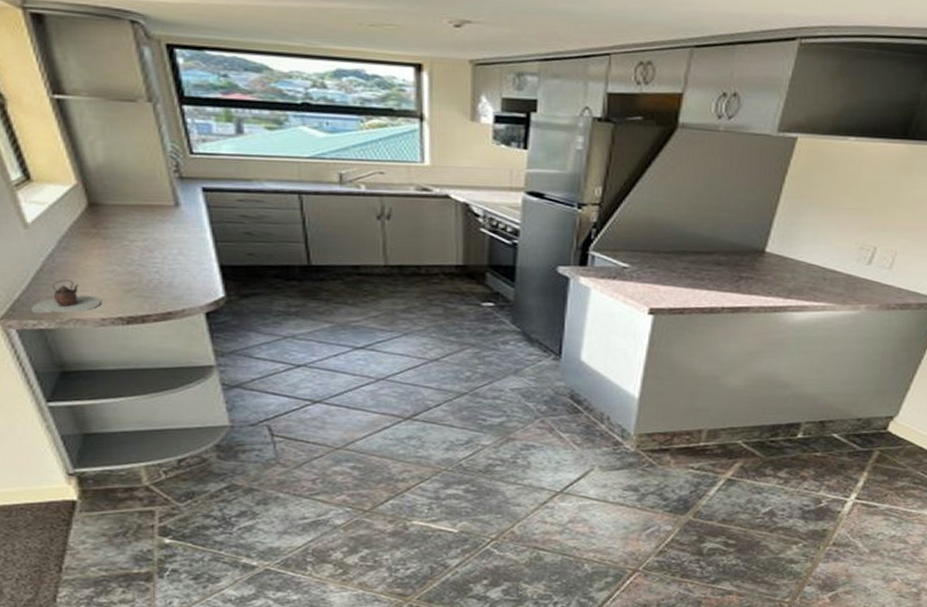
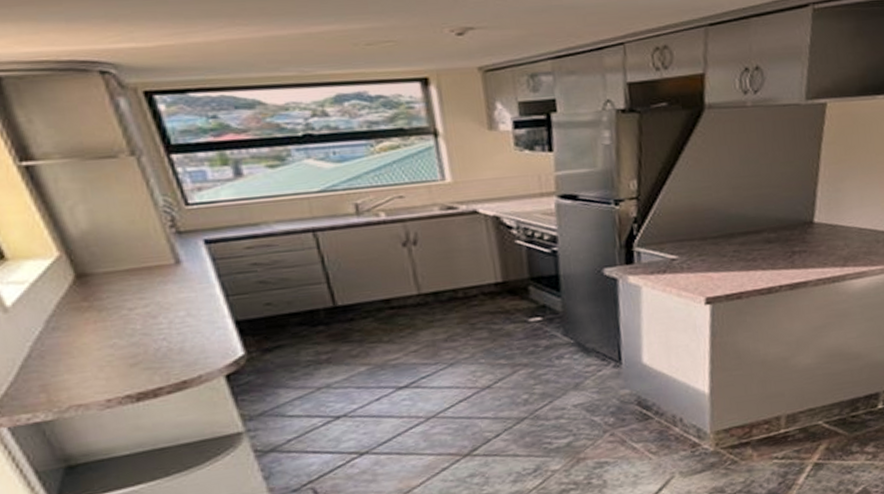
teapot: present [31,280,101,314] -> none [22,362,104,407]

